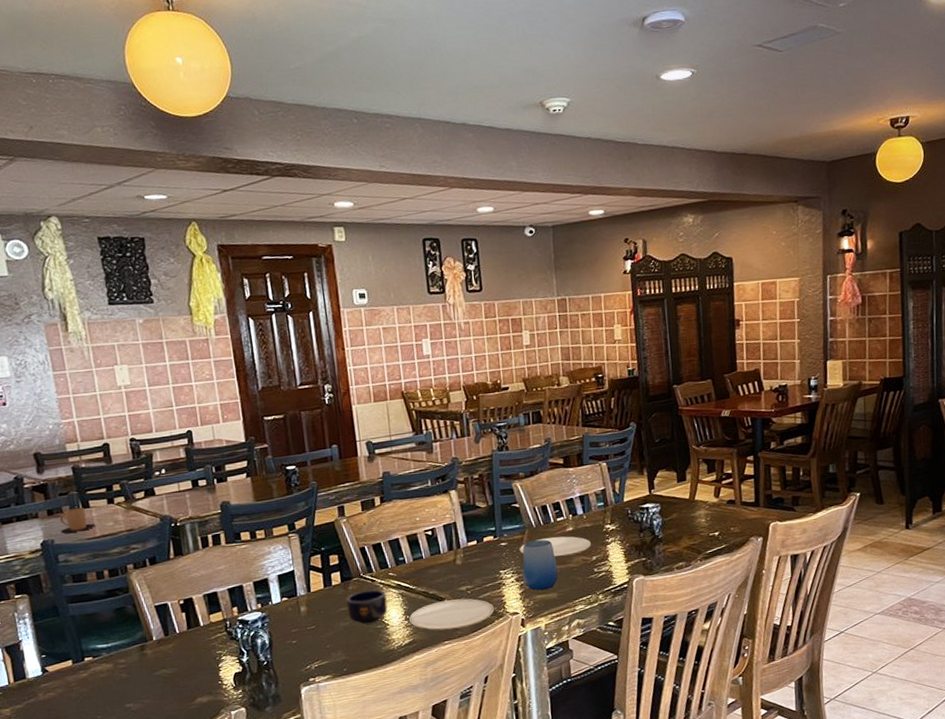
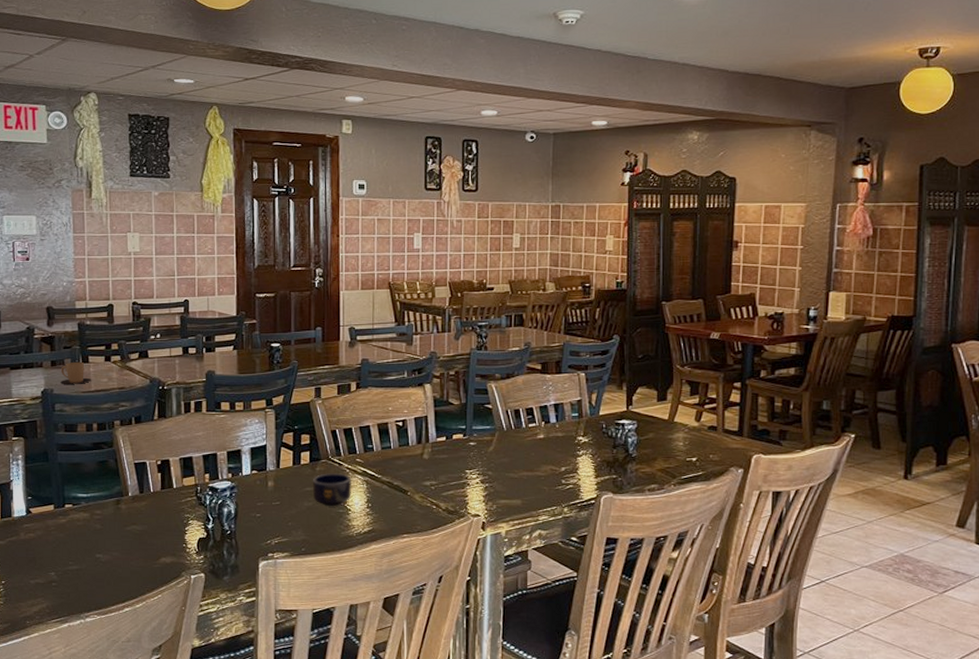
plate: present [409,598,494,631] -> none [371,493,456,523]
plate: present [519,536,592,559] -> none [487,442,562,465]
cup: present [522,539,558,590] -> none [489,443,525,494]

